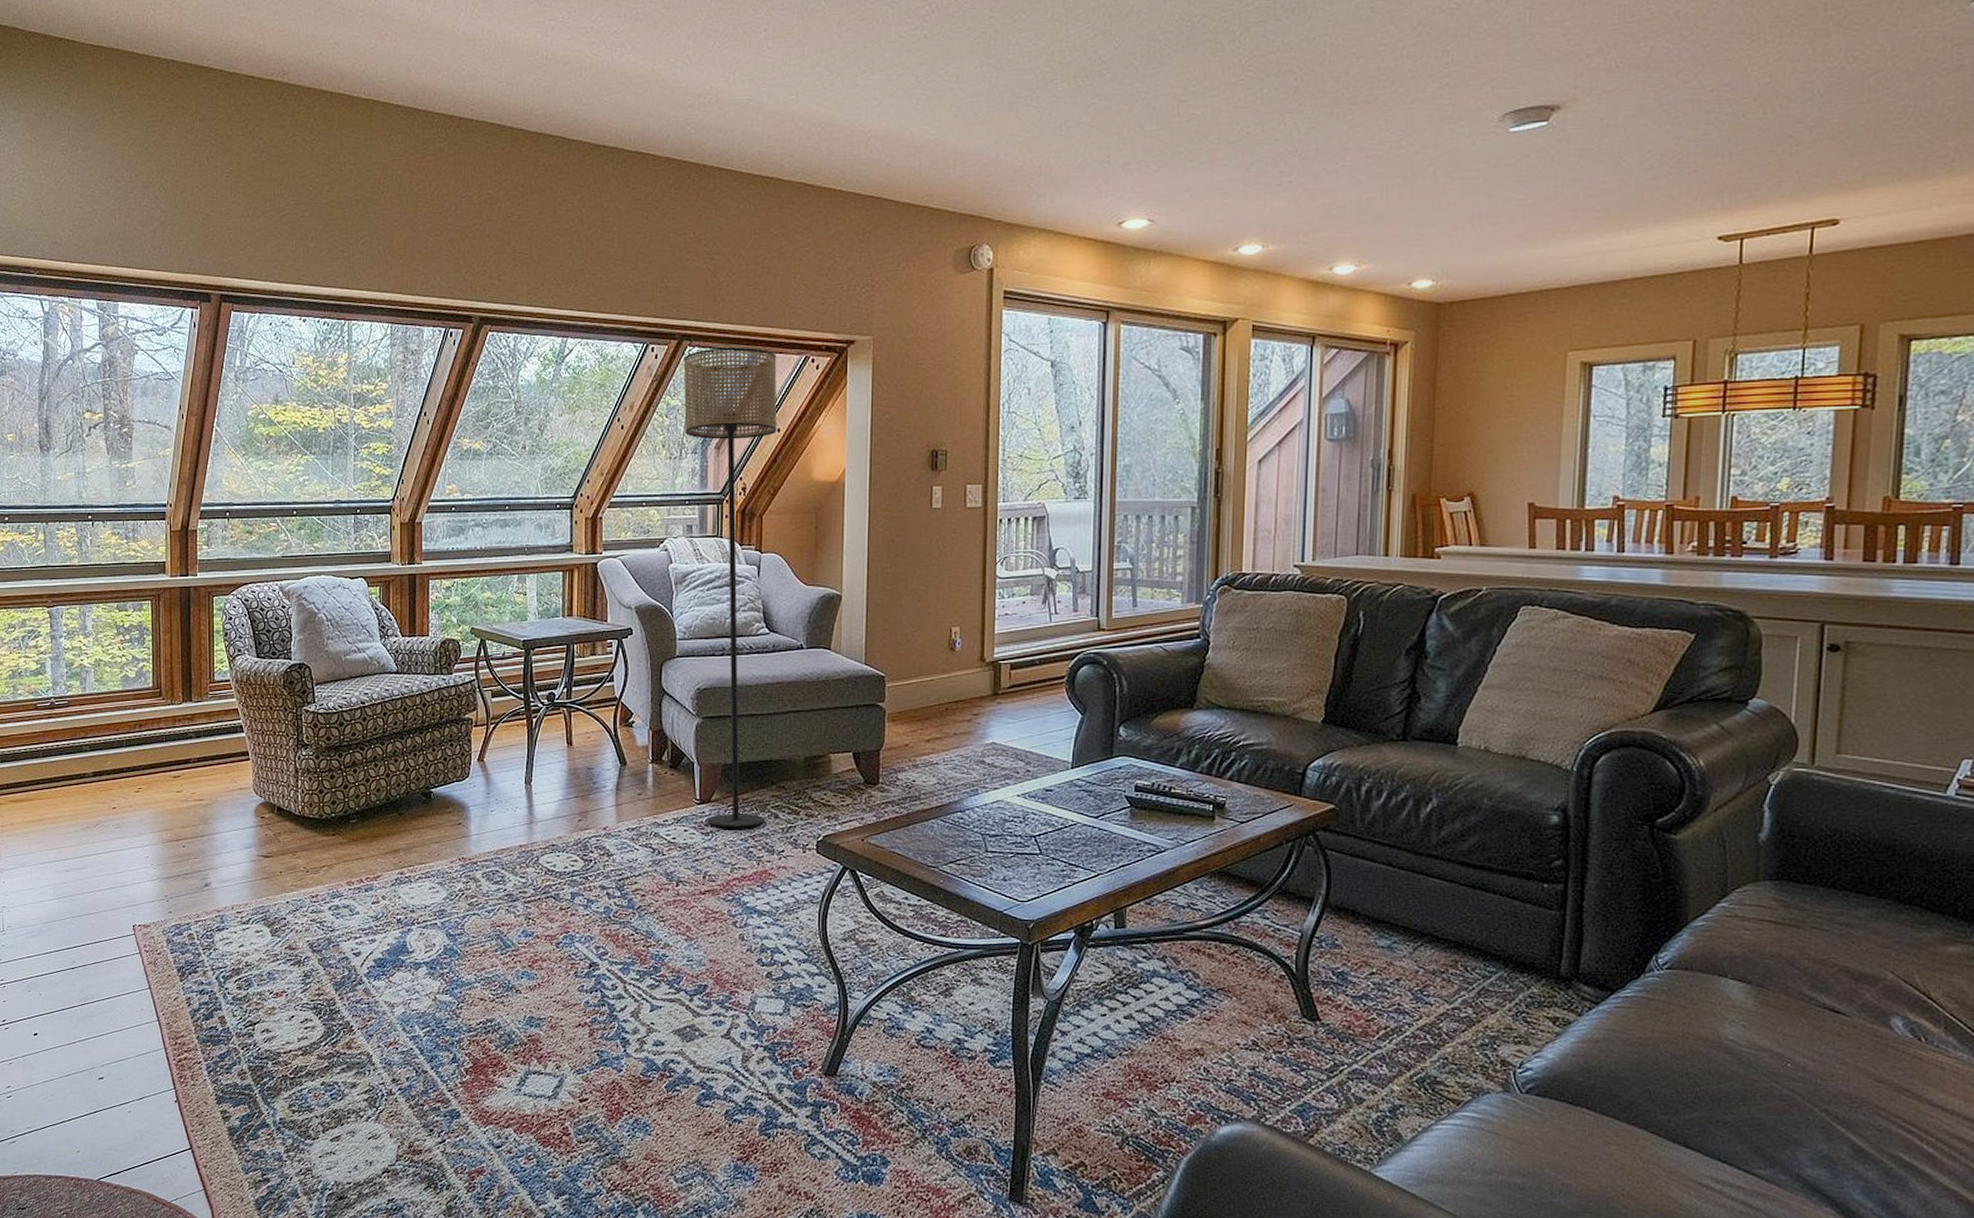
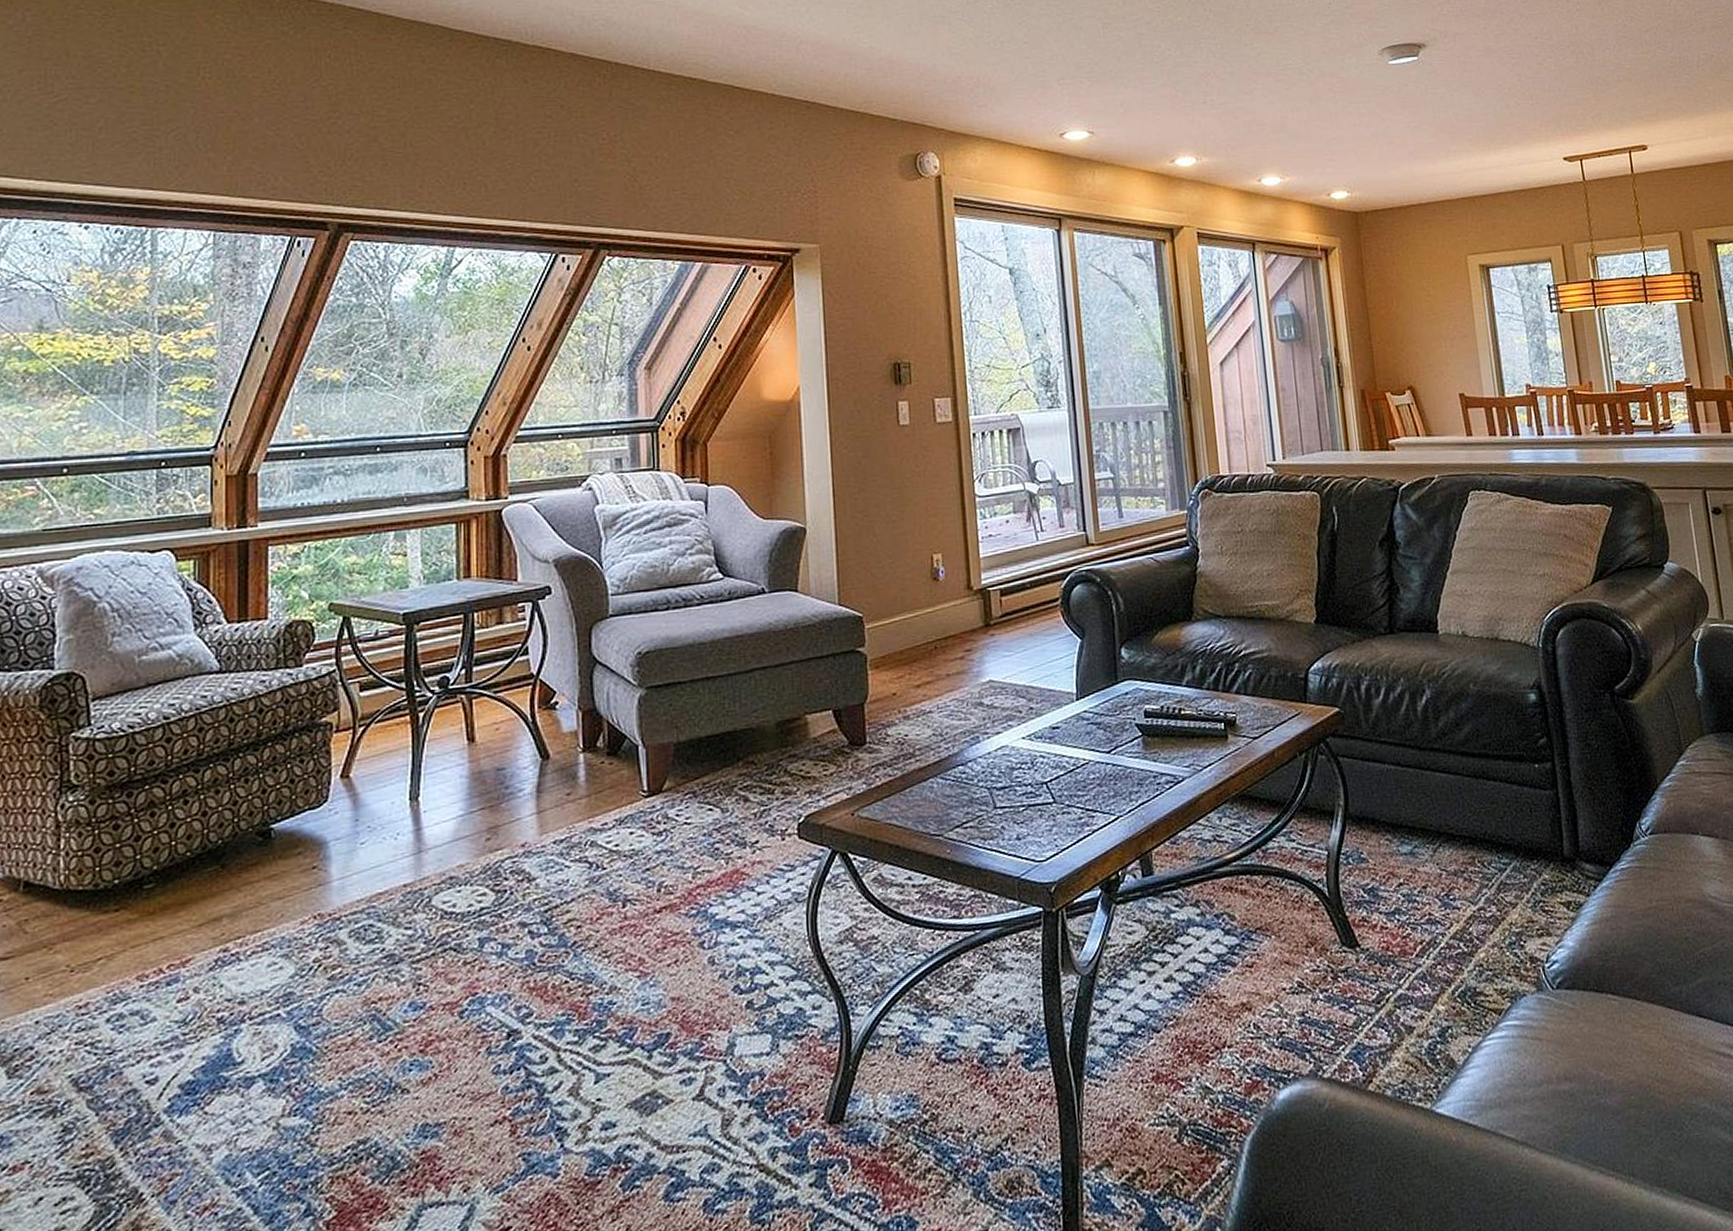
floor lamp: present [683,347,777,828] -> none [602,256,733,823]

